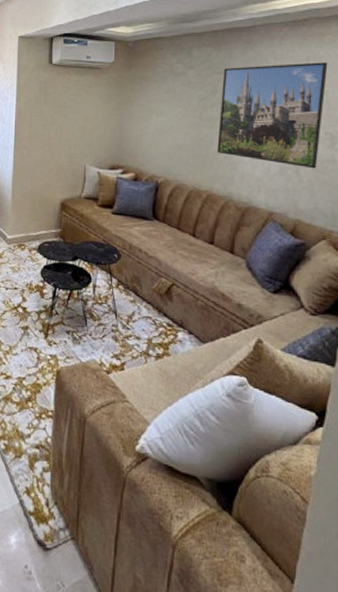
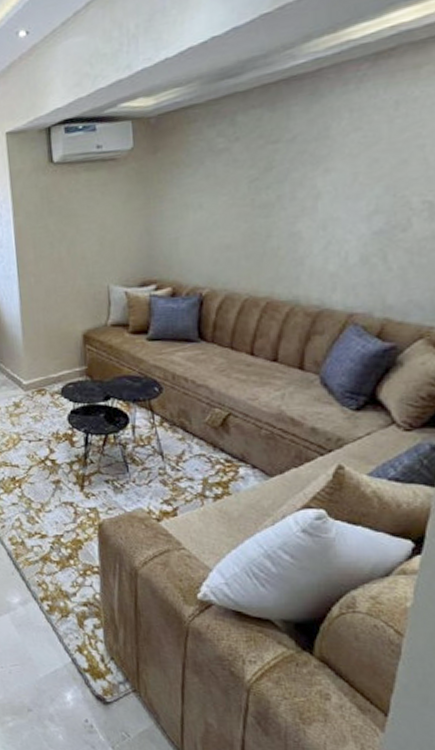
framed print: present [217,62,328,169] -> none [276,104,426,252]

